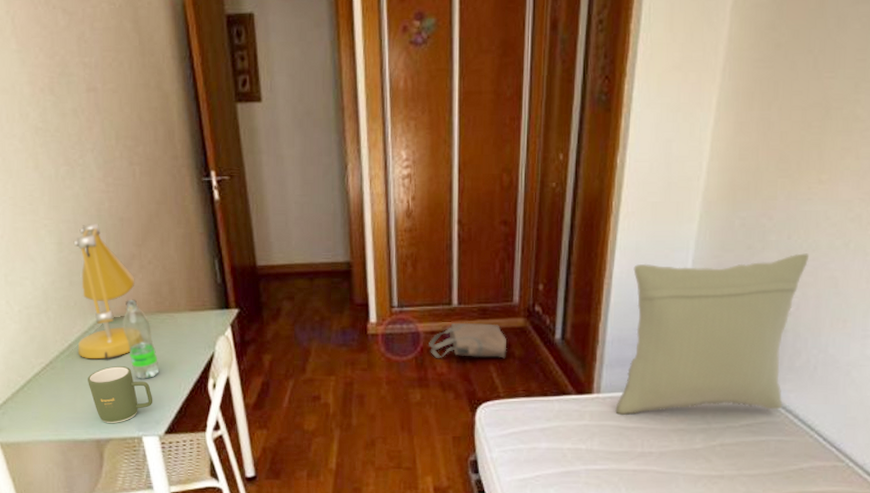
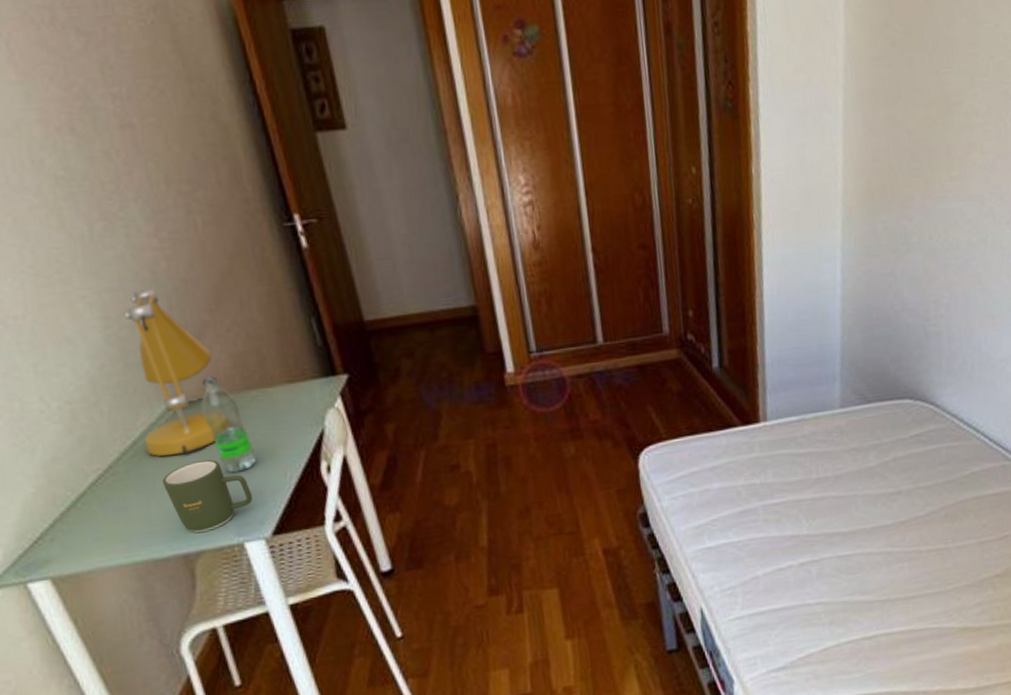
tote bag: present [429,322,507,359] -> none [576,359,664,405]
pillow: present [615,253,810,416] -> none [783,252,952,443]

